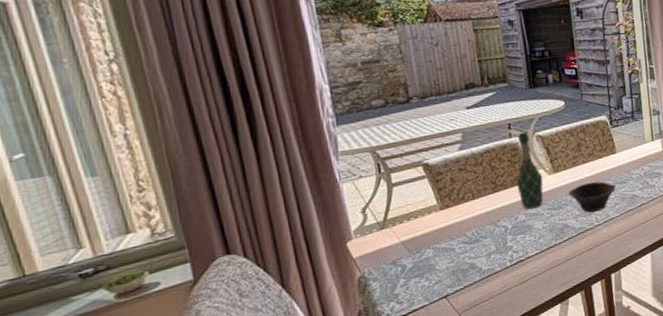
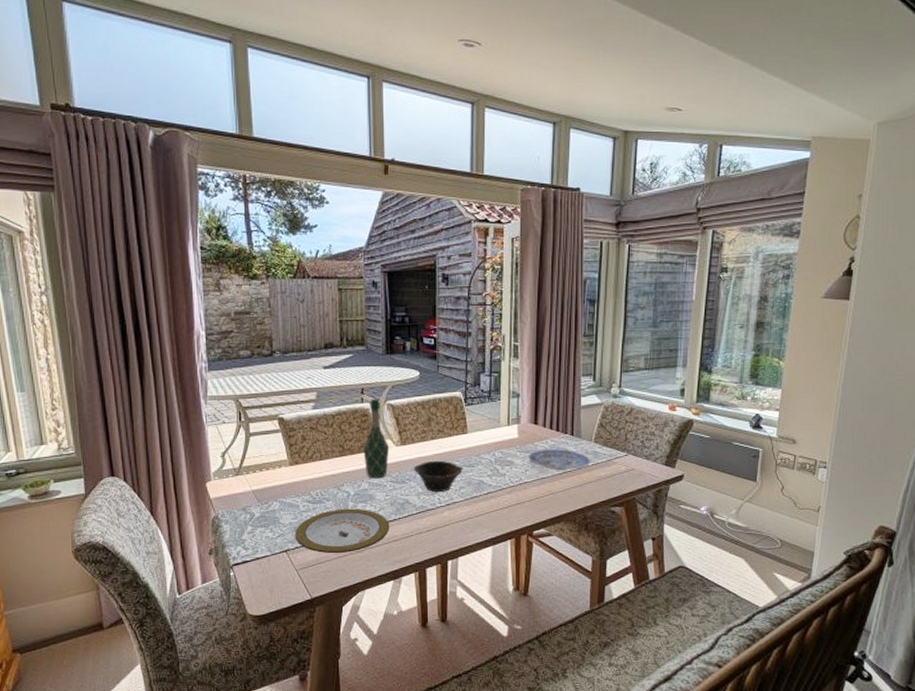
plate: none [453,240,552,292] -> present [295,508,390,554]

